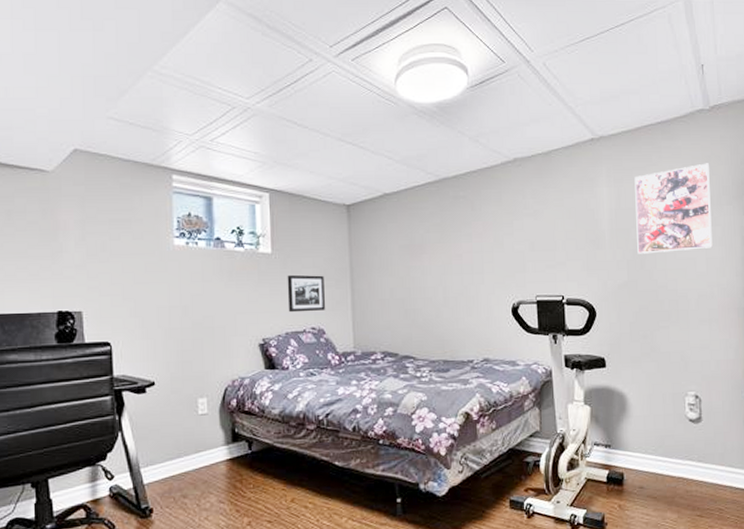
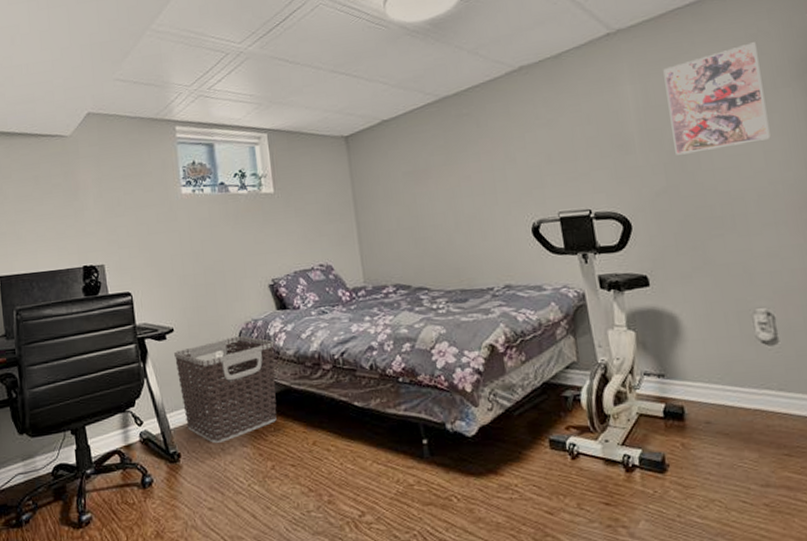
clothes hamper: none [154,393,260,500] -> present [174,336,277,444]
picture frame: present [287,274,325,313] -> none [291,210,331,251]

